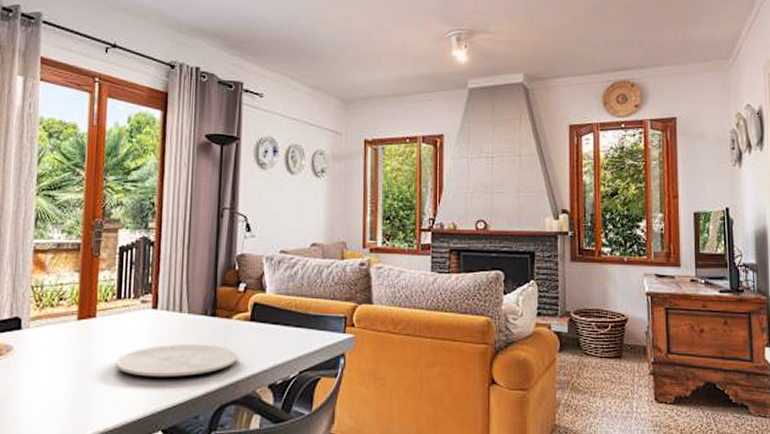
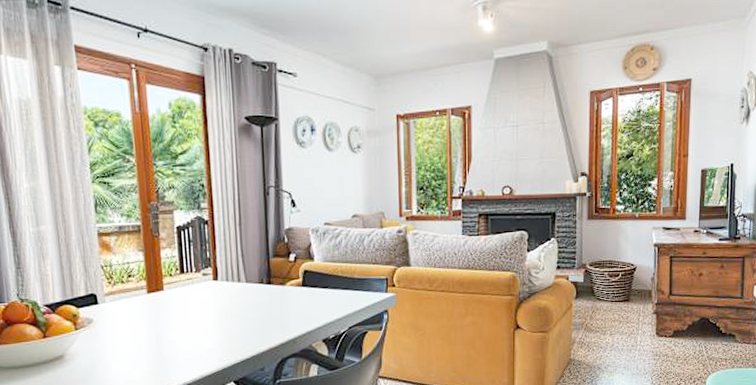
plate: present [115,344,238,377] -> none [186,308,294,339]

